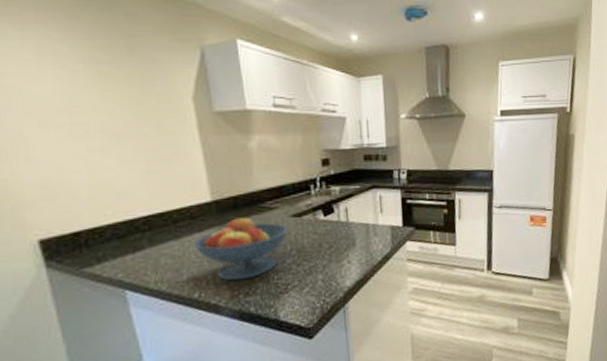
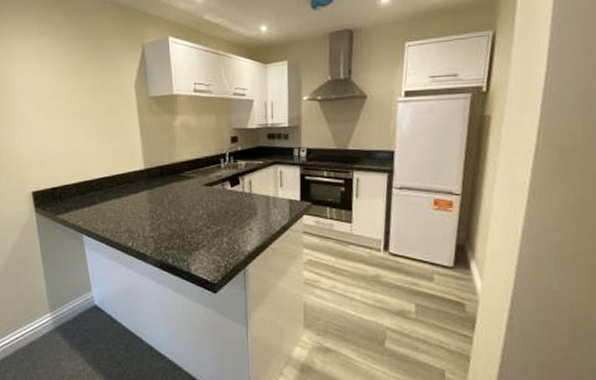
fruit bowl: present [193,216,288,281] -> none [130,182,201,236]

